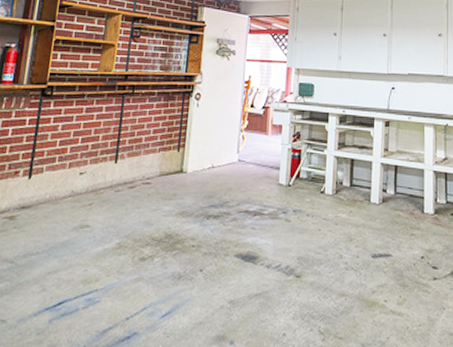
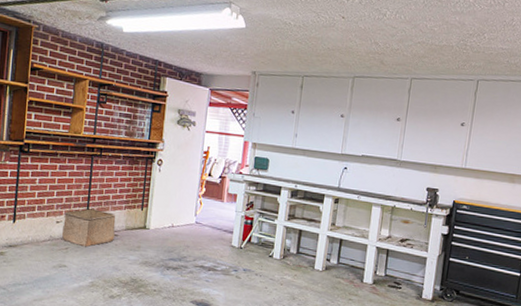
storage bin: none [85,155,149,201] -> present [62,208,116,247]

